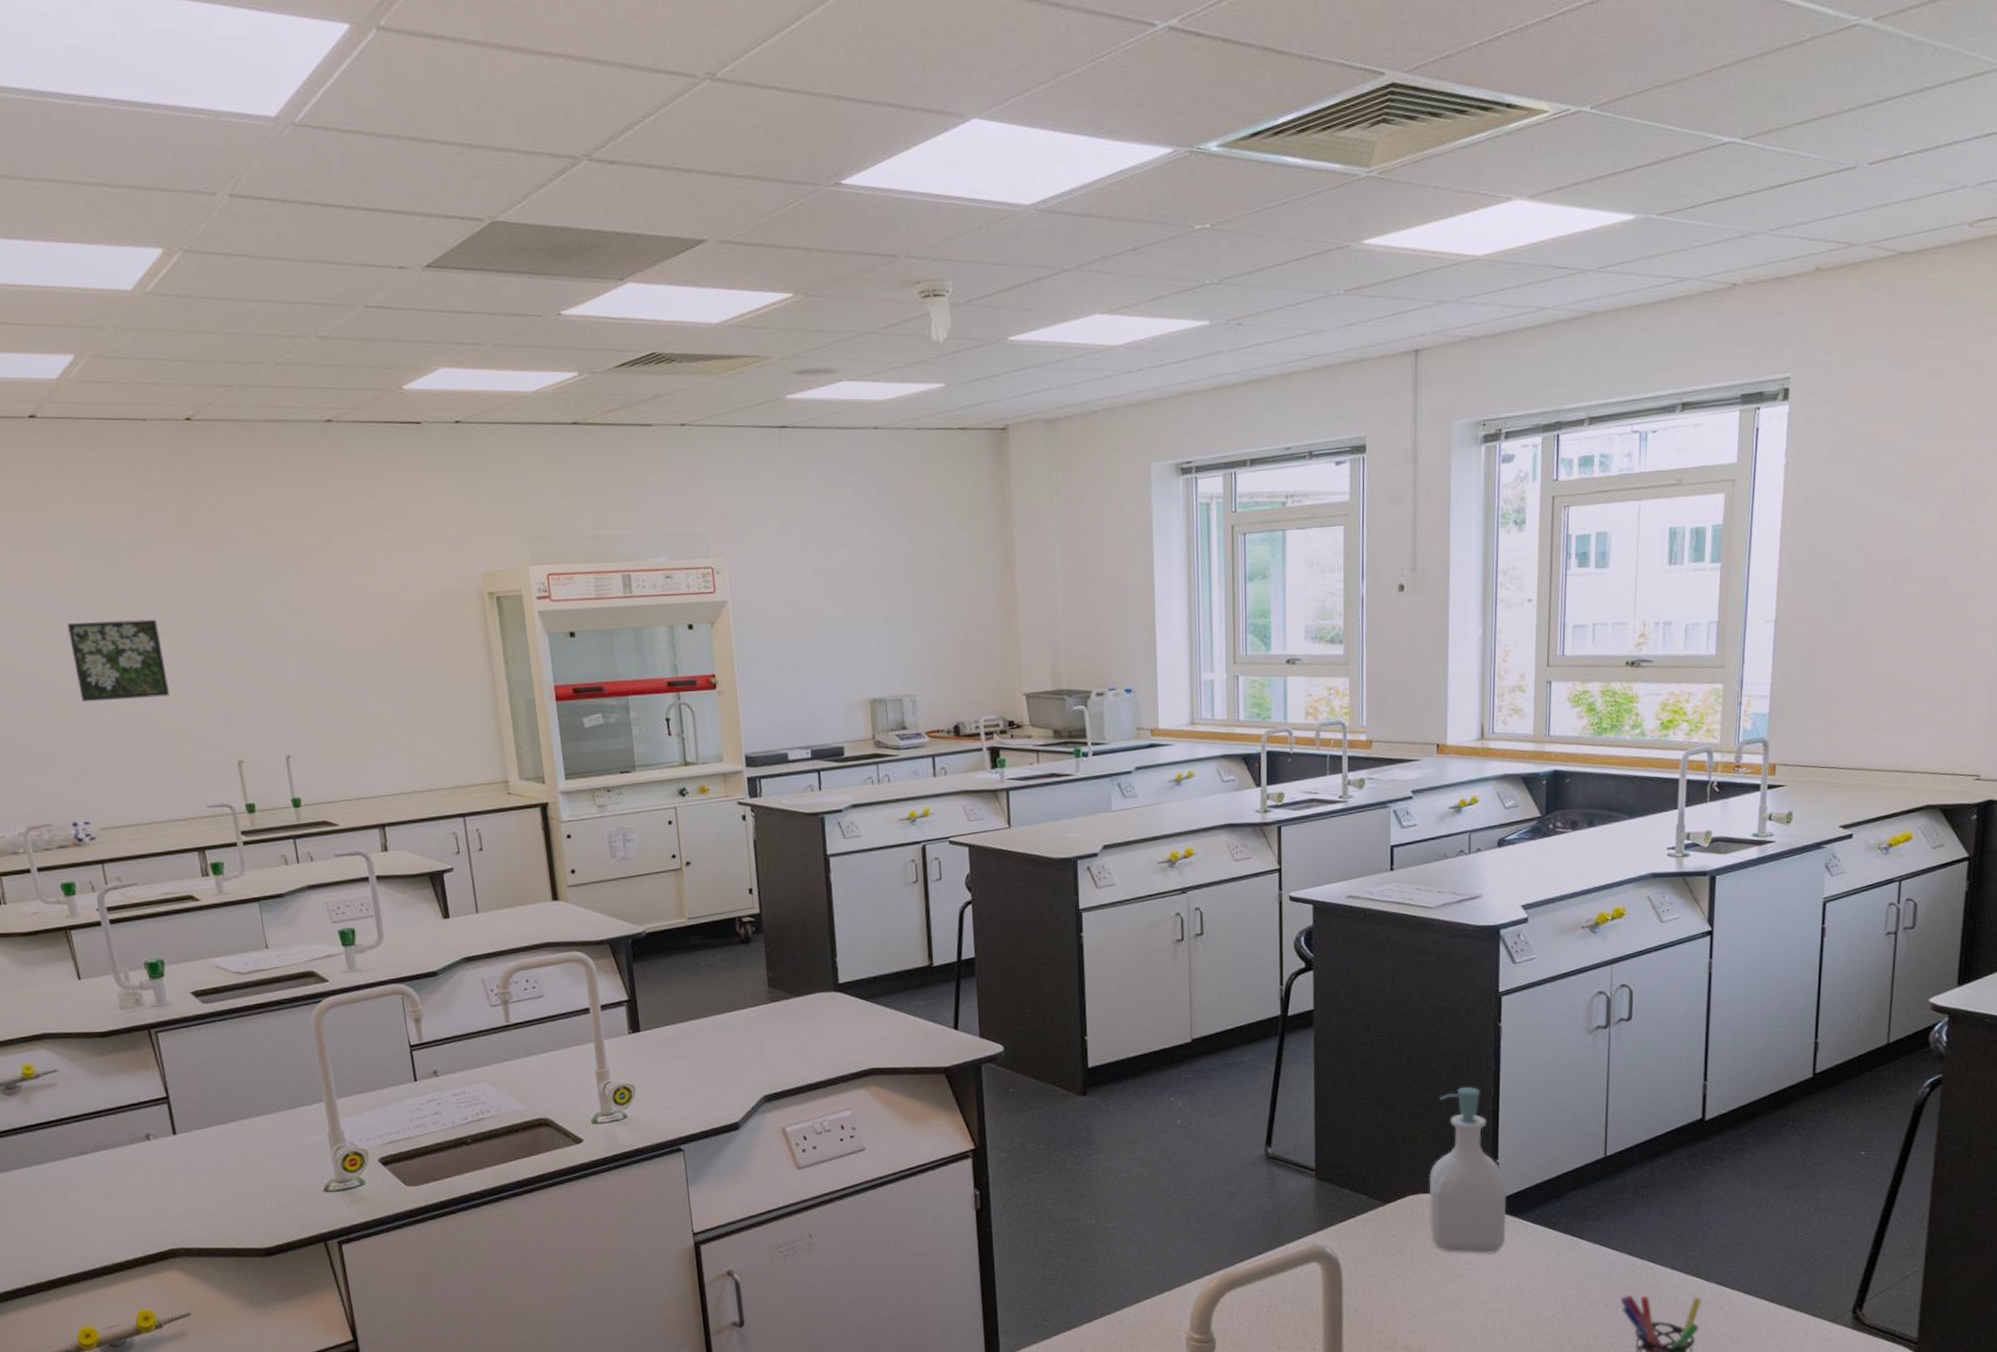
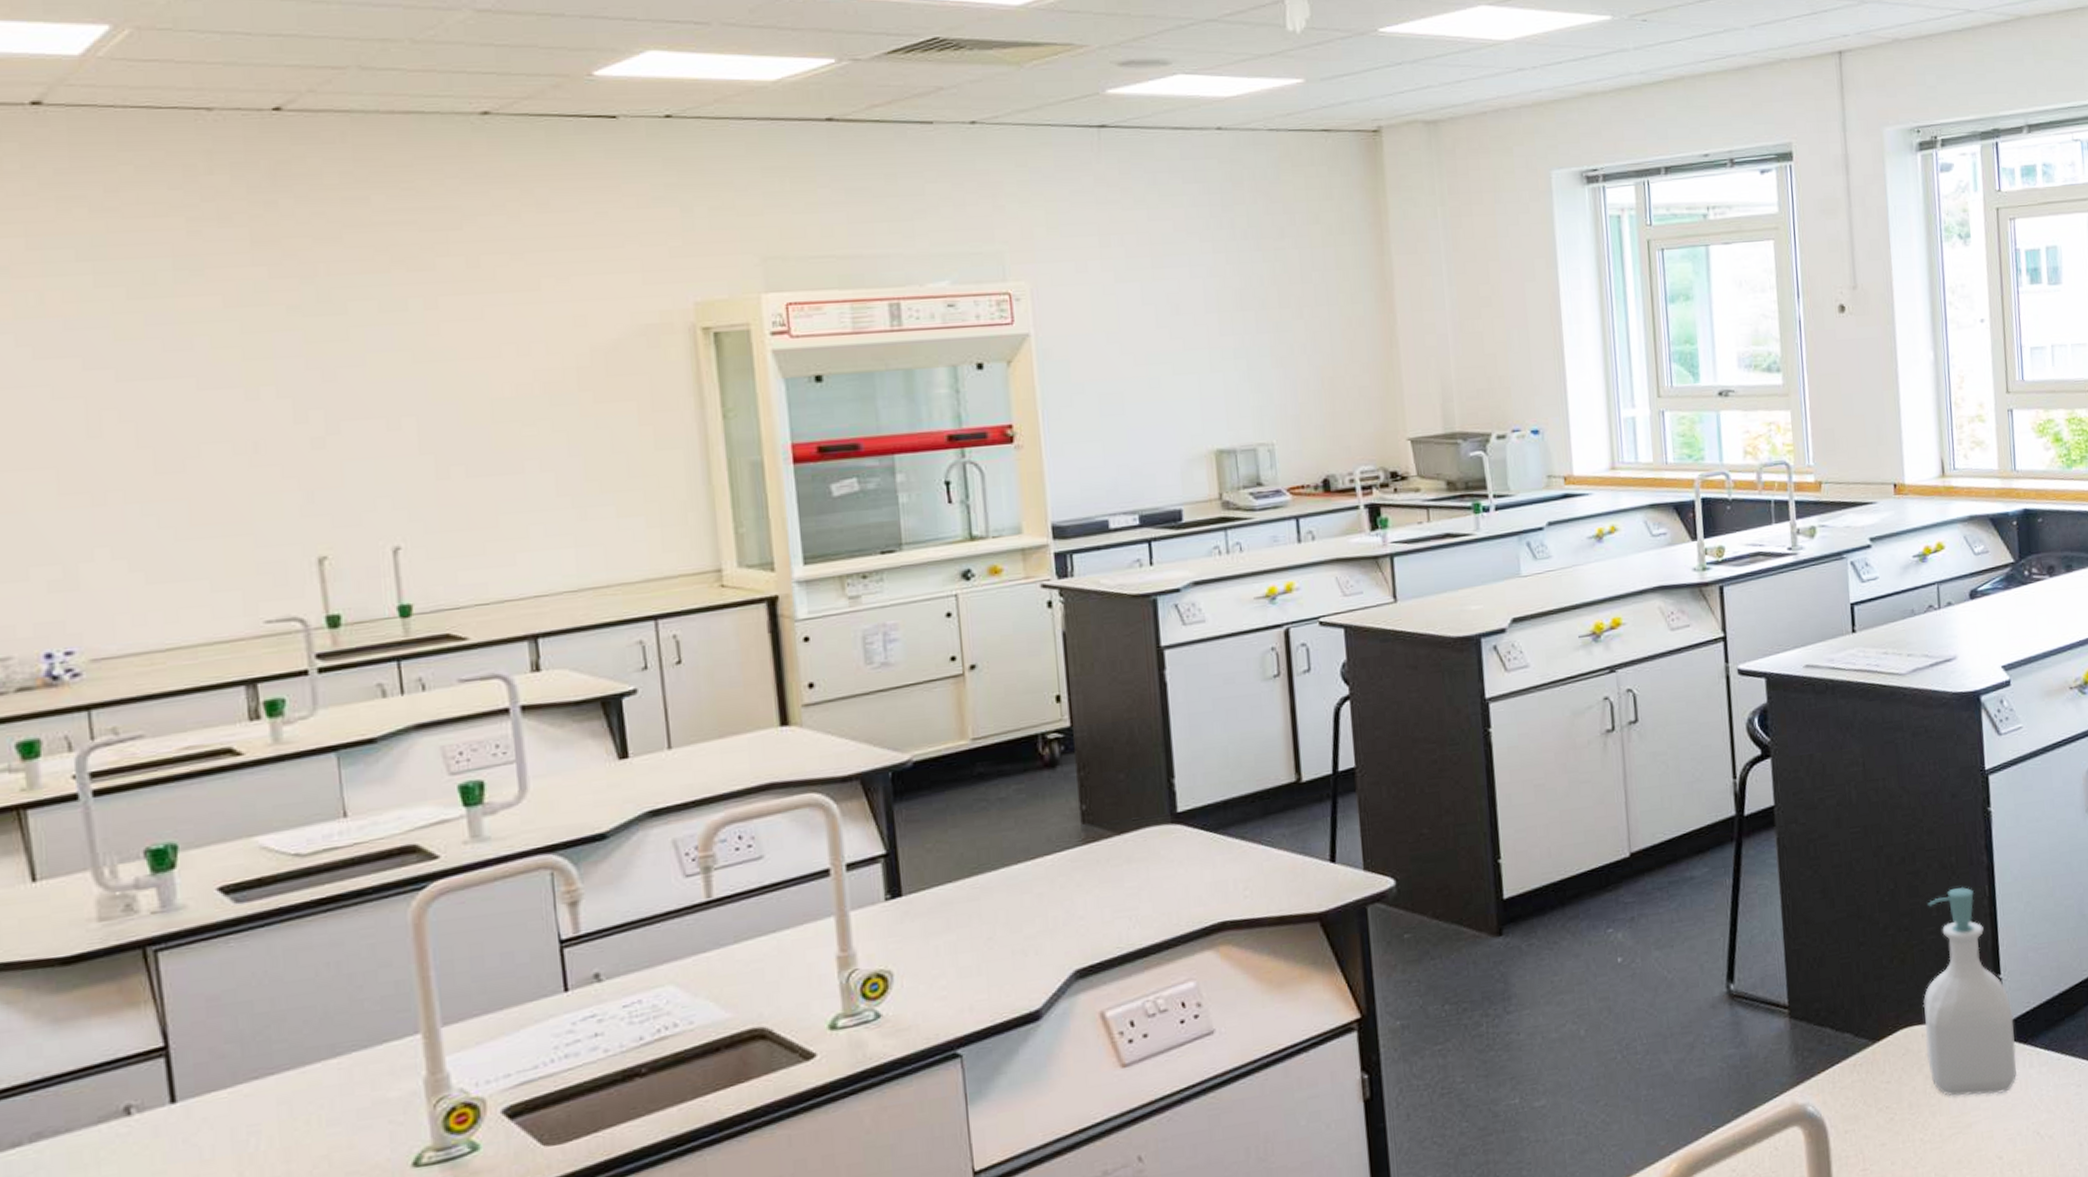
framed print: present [67,619,169,702] -> none [64,369,218,484]

